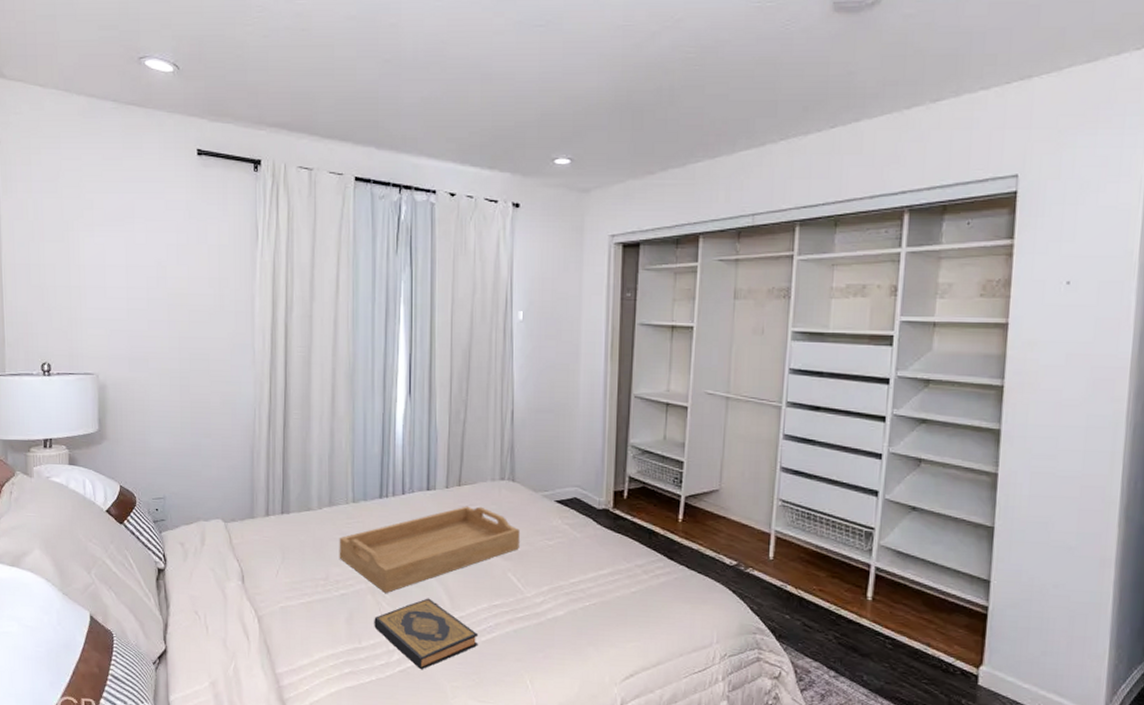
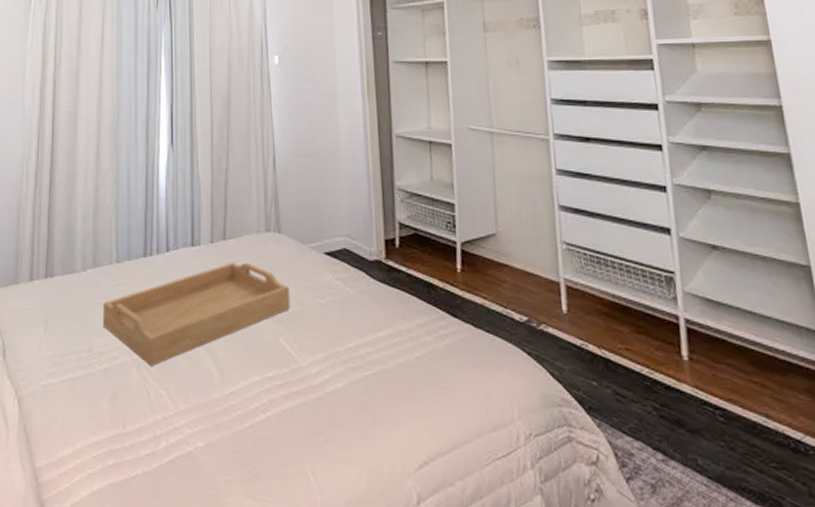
hardback book: present [374,598,479,670] -> none [139,370,252,460]

